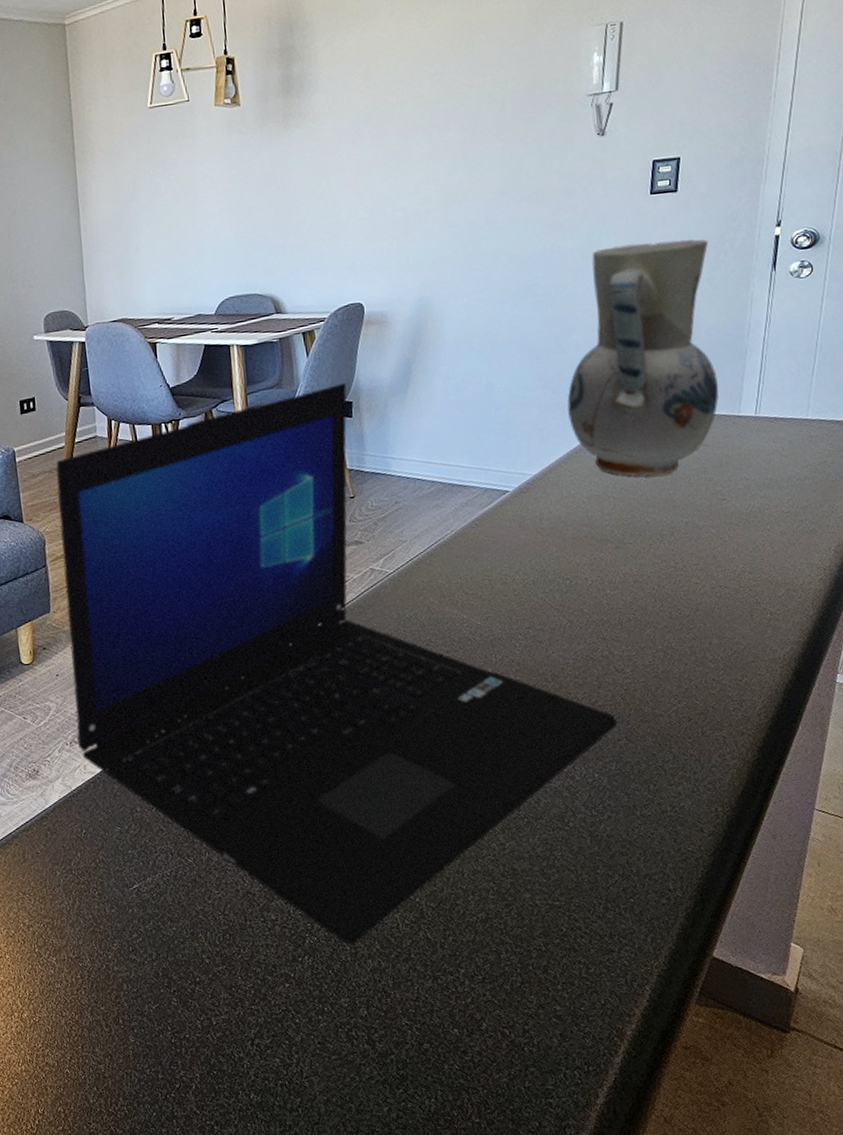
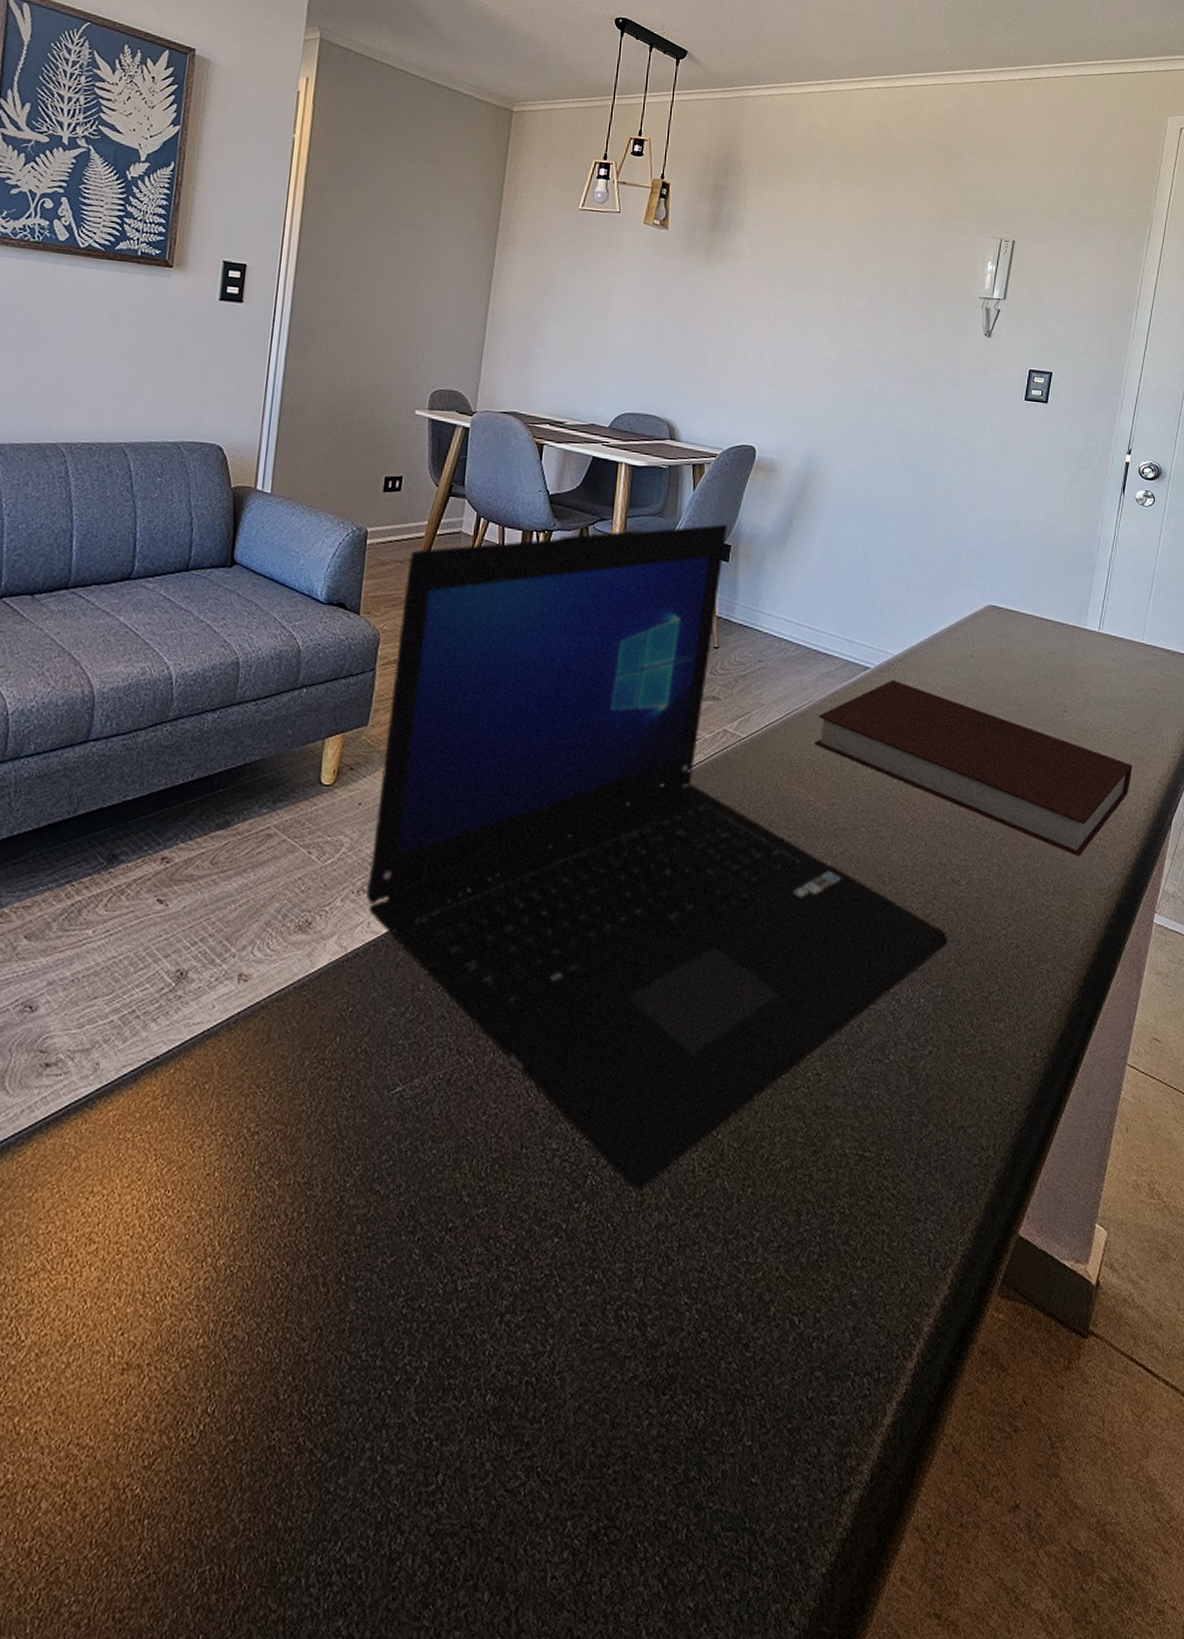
notebook: none [461,498,804,633] -> present [815,680,1133,857]
vase: present [566,239,719,477] -> none [932,442,1070,677]

